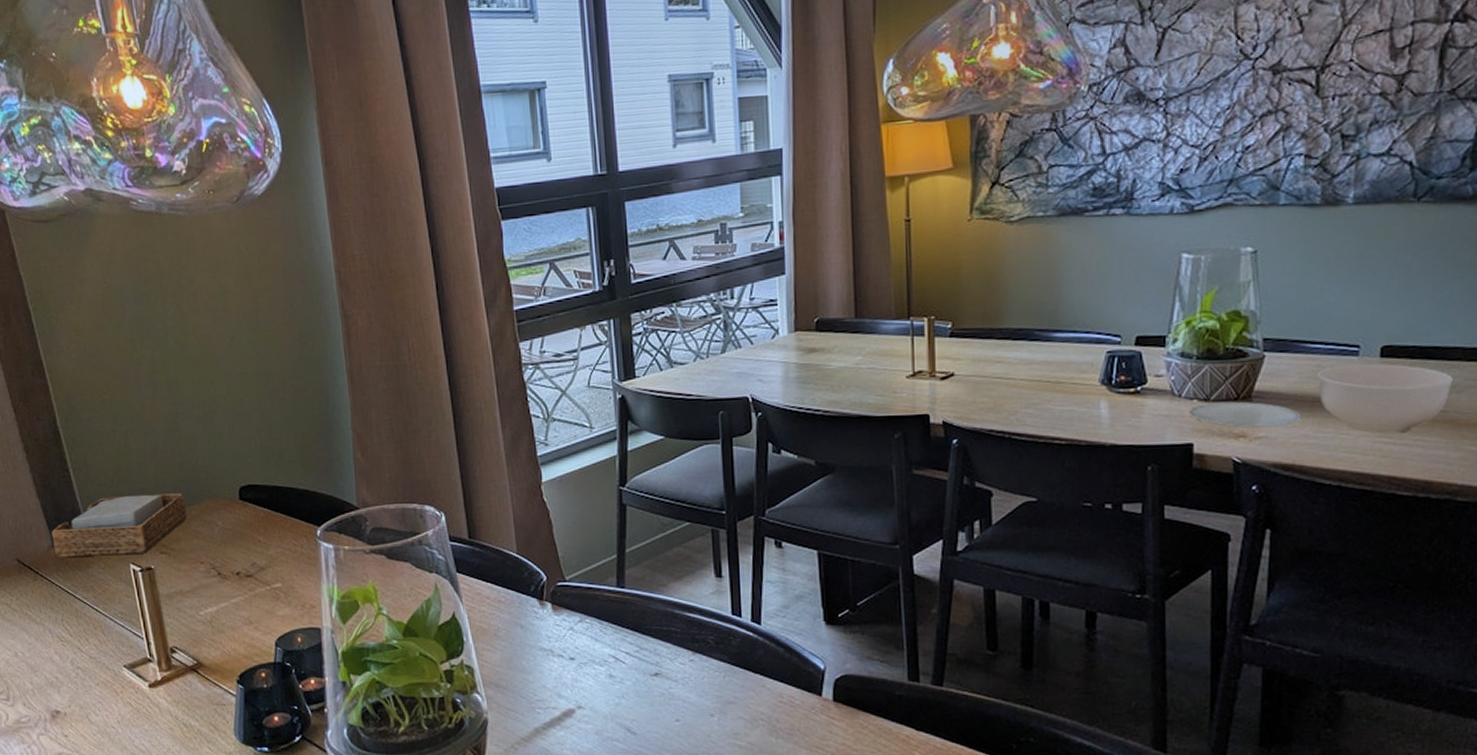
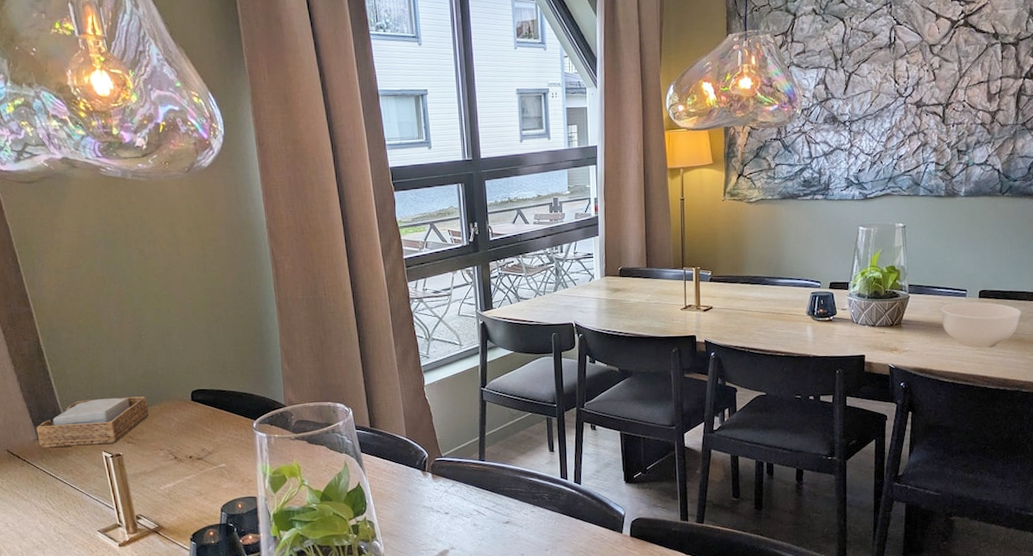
plate: present [1189,401,1301,429] -> none [863,326,931,345]

